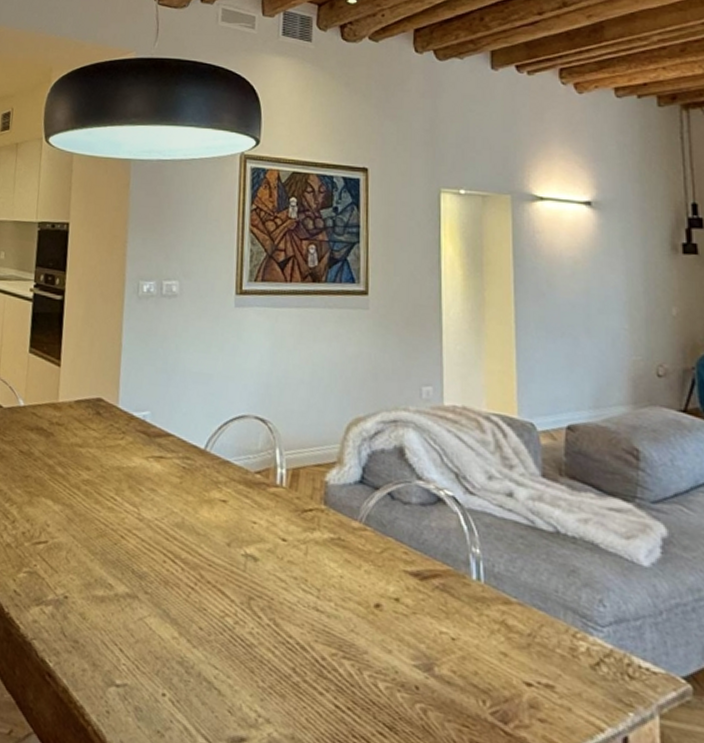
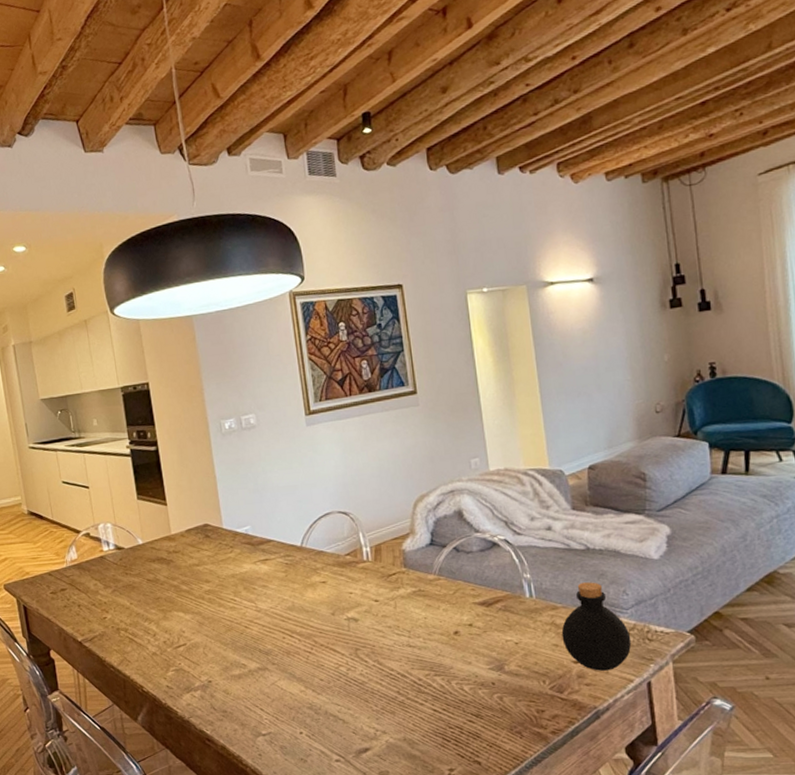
bottle: none [513,575,606,708] -> present [561,582,632,671]

